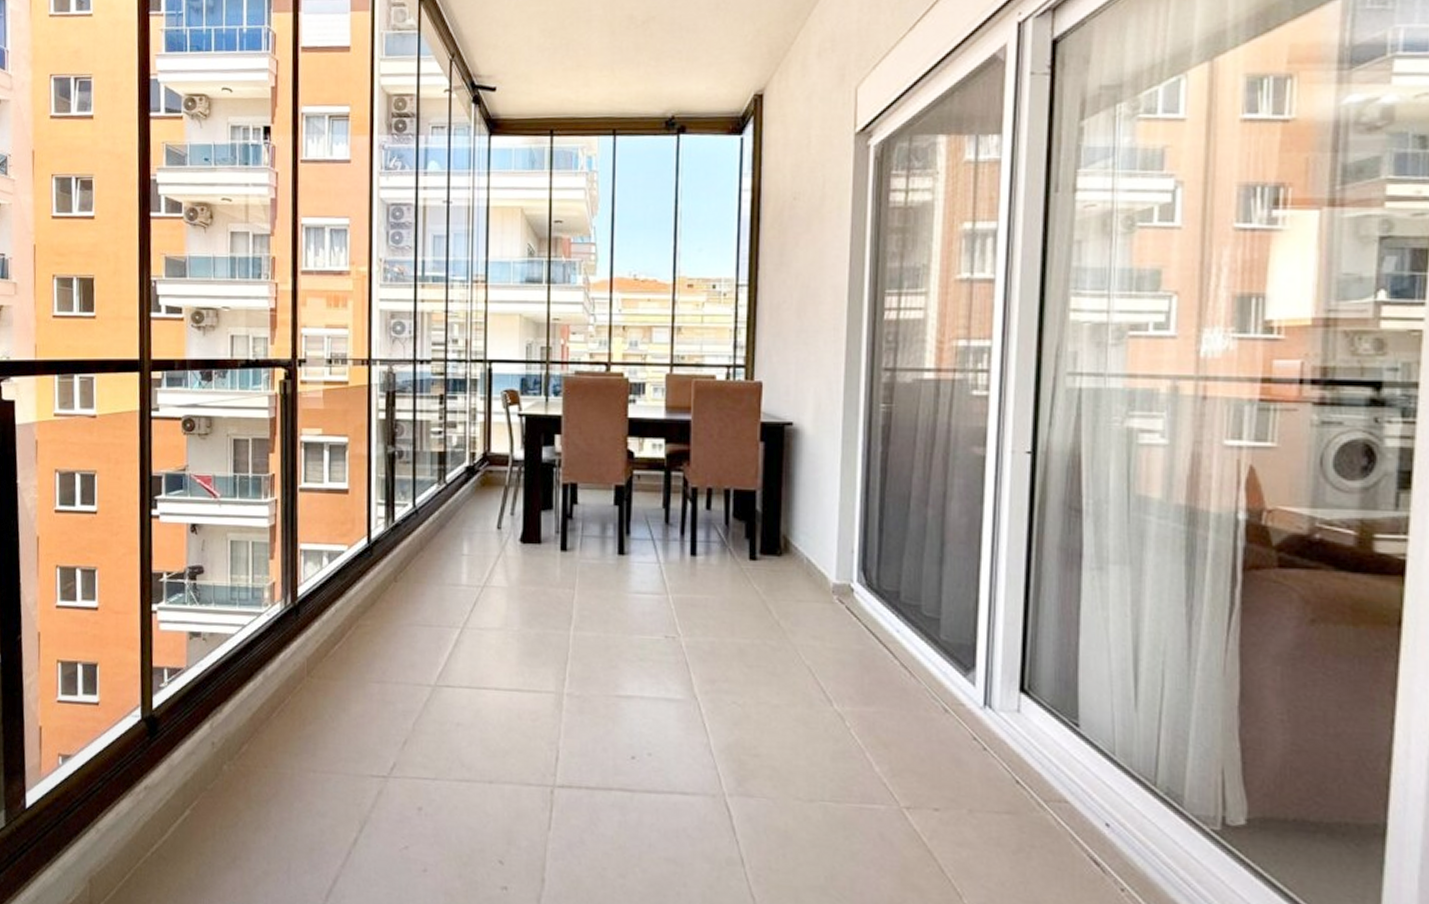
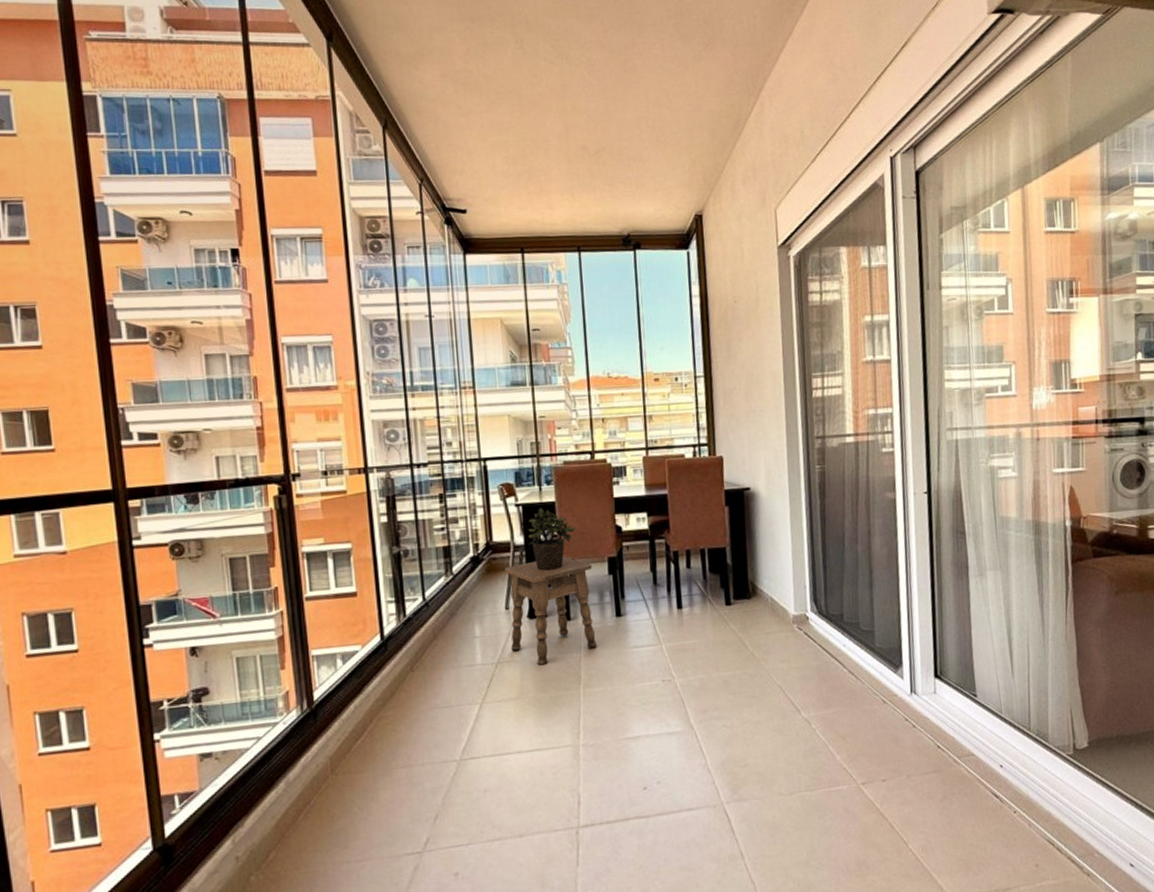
side table: none [499,478,596,597] -> present [505,556,597,666]
potted plant: none [529,421,581,492] -> present [528,508,575,571]

